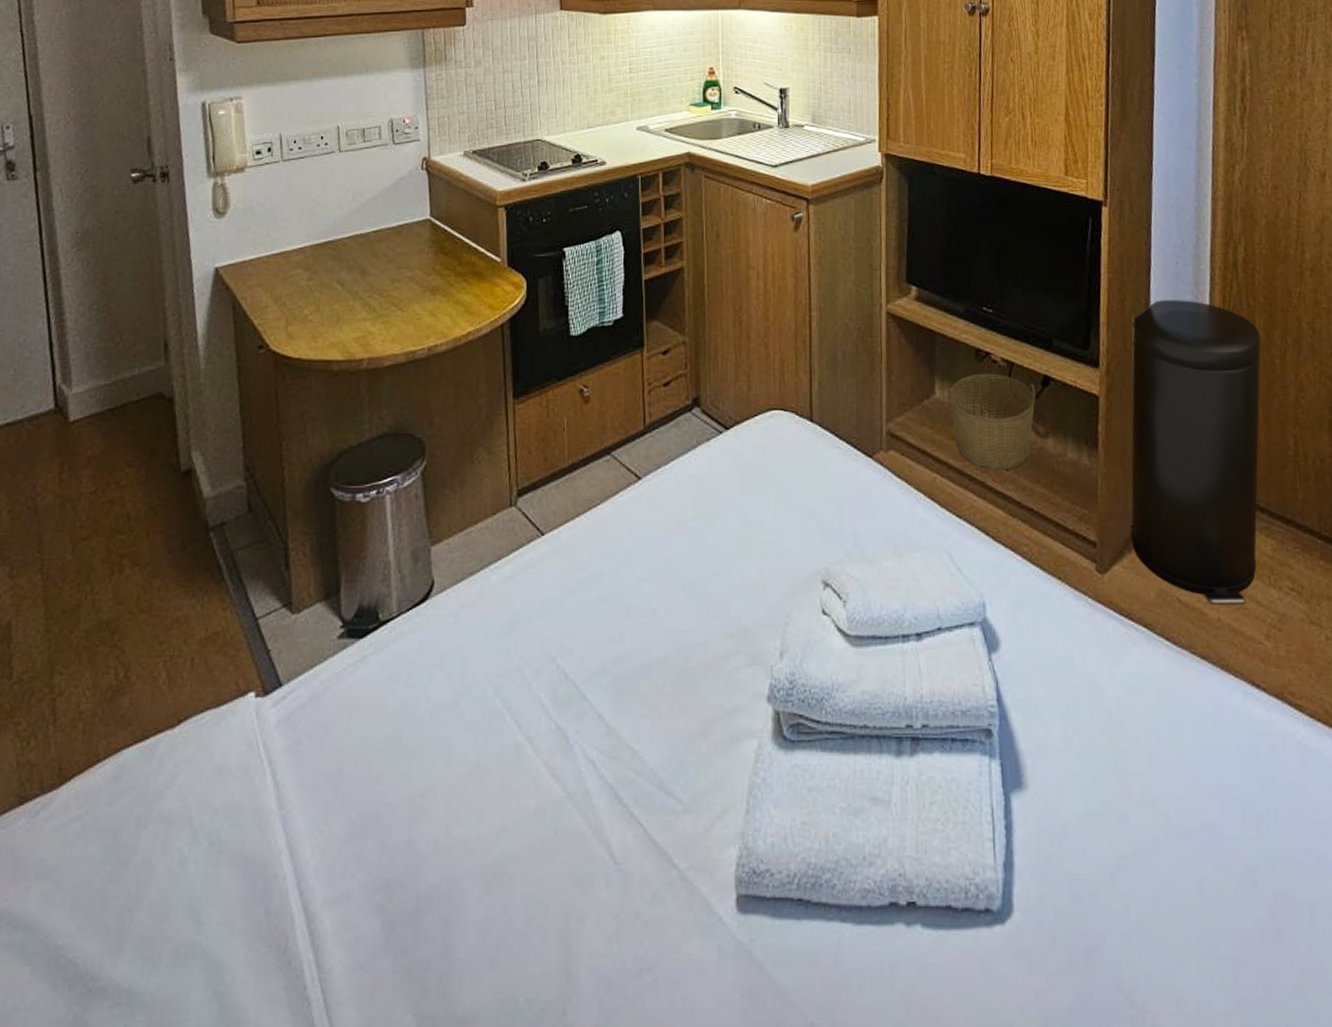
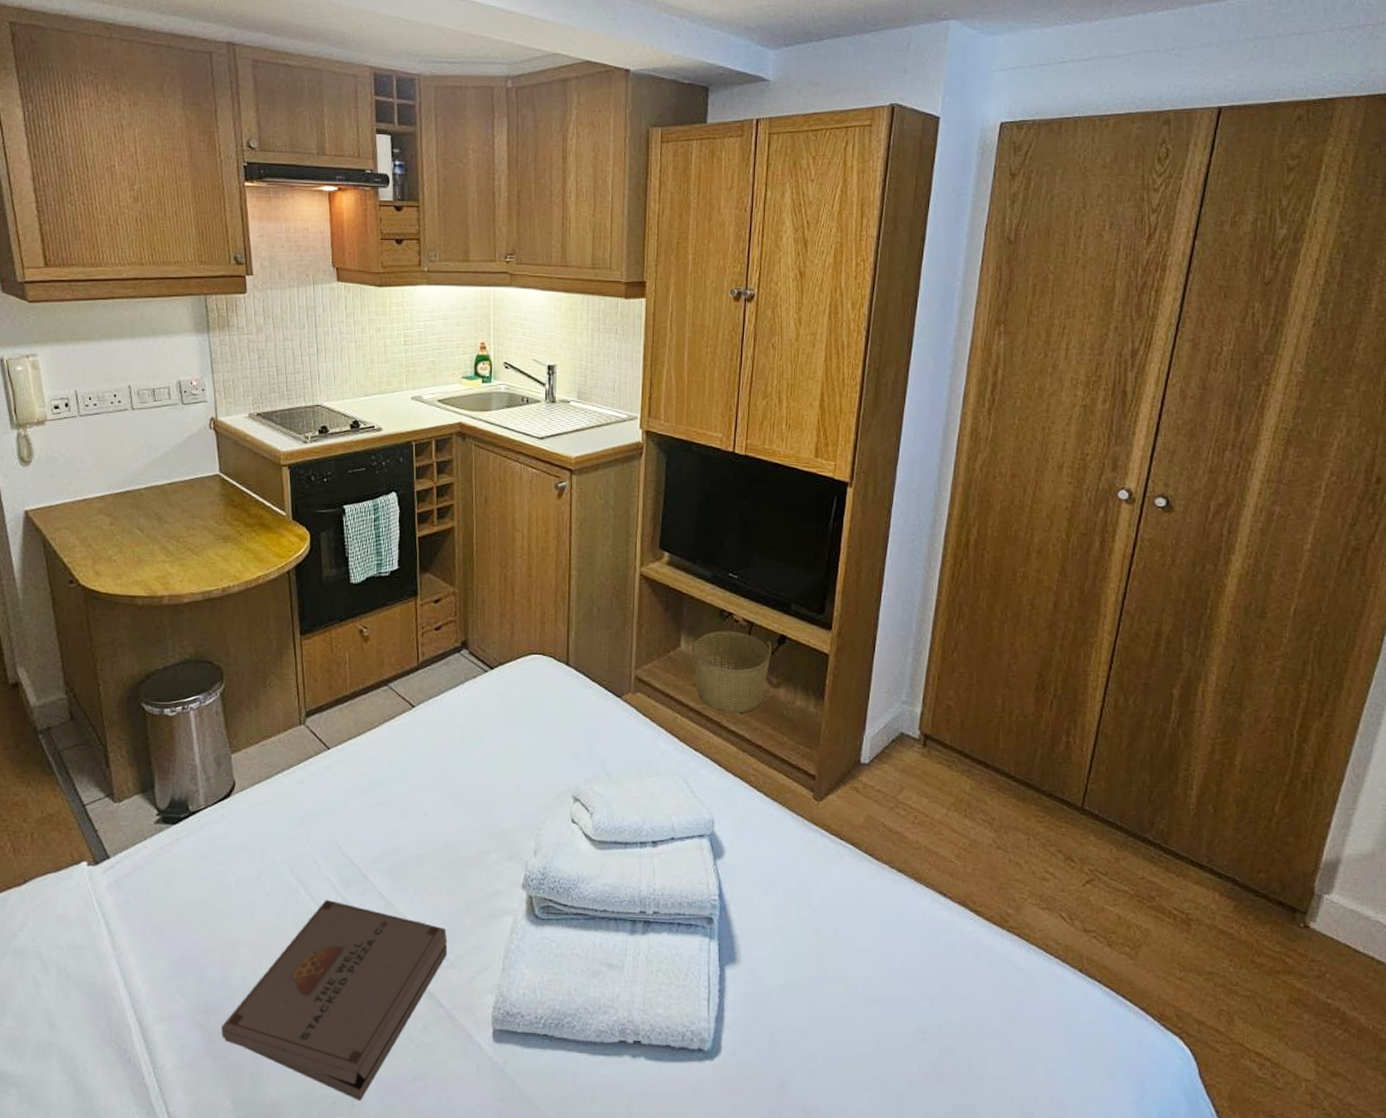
pizza box: none [404,727,681,1007] -> present [221,899,448,1102]
pedal bin: present [1131,300,1261,605] -> none [847,573,983,831]

